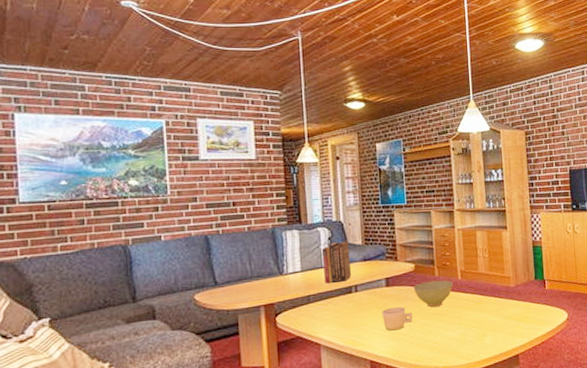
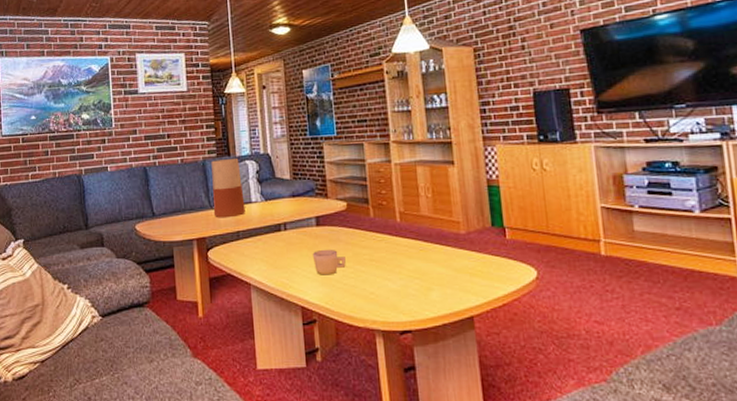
vase: none [281,225,316,284] -> present [211,157,245,218]
books: present [321,241,352,283] -> none [250,175,281,219]
bowl: present [413,280,454,308] -> none [346,221,392,253]

